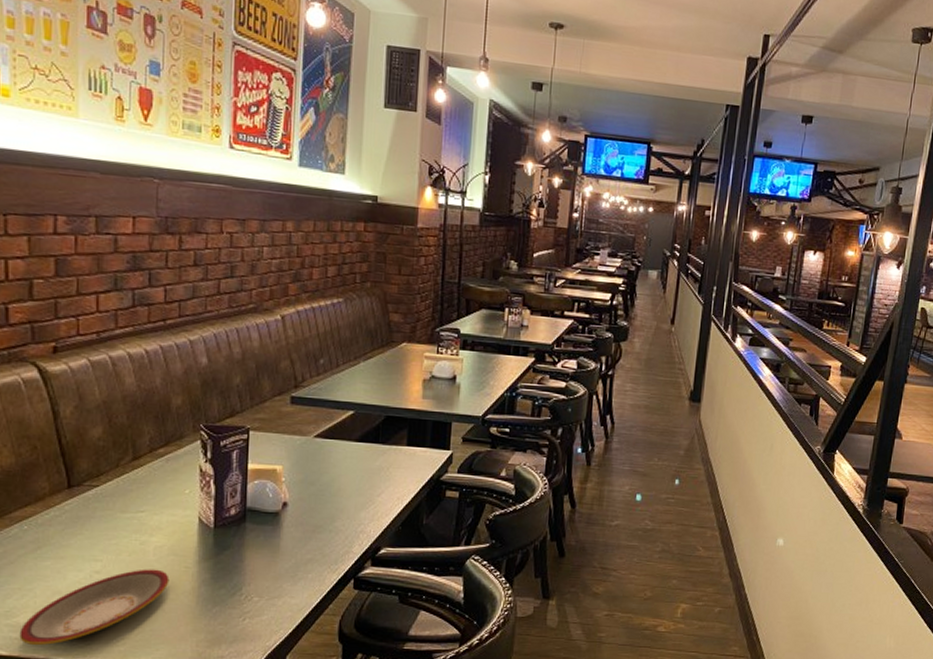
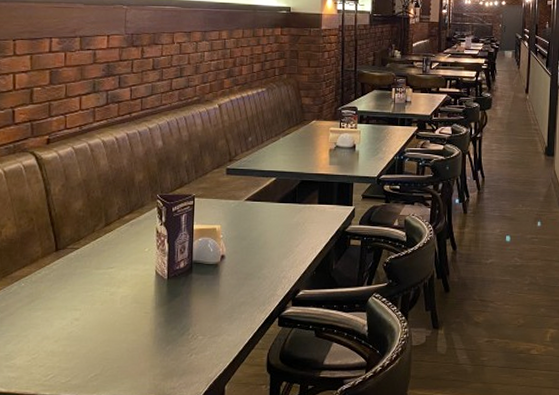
plate: present [19,569,170,646] -> none [16,315,133,383]

